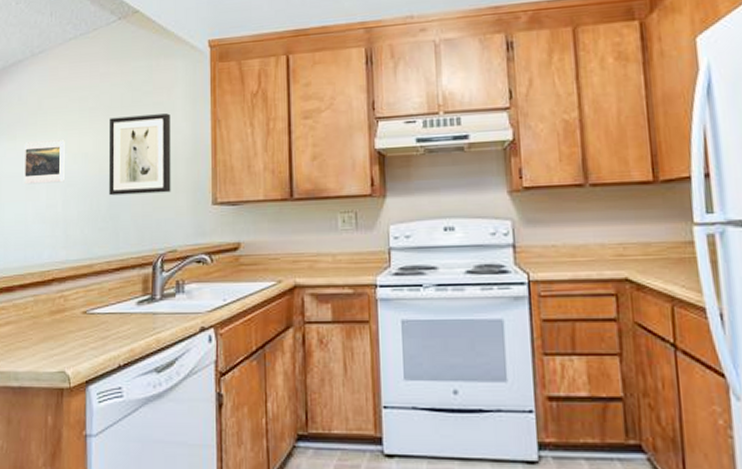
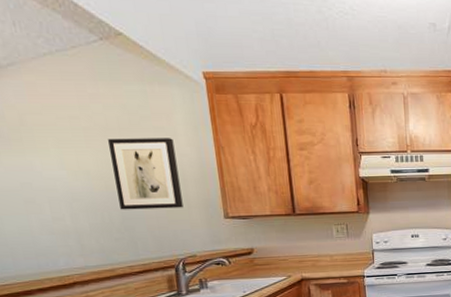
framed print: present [23,140,65,185] -> none [11,157,68,199]

